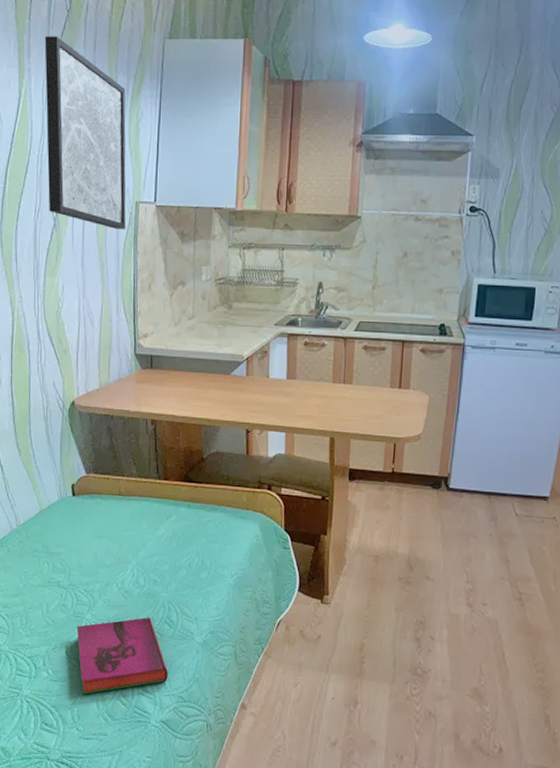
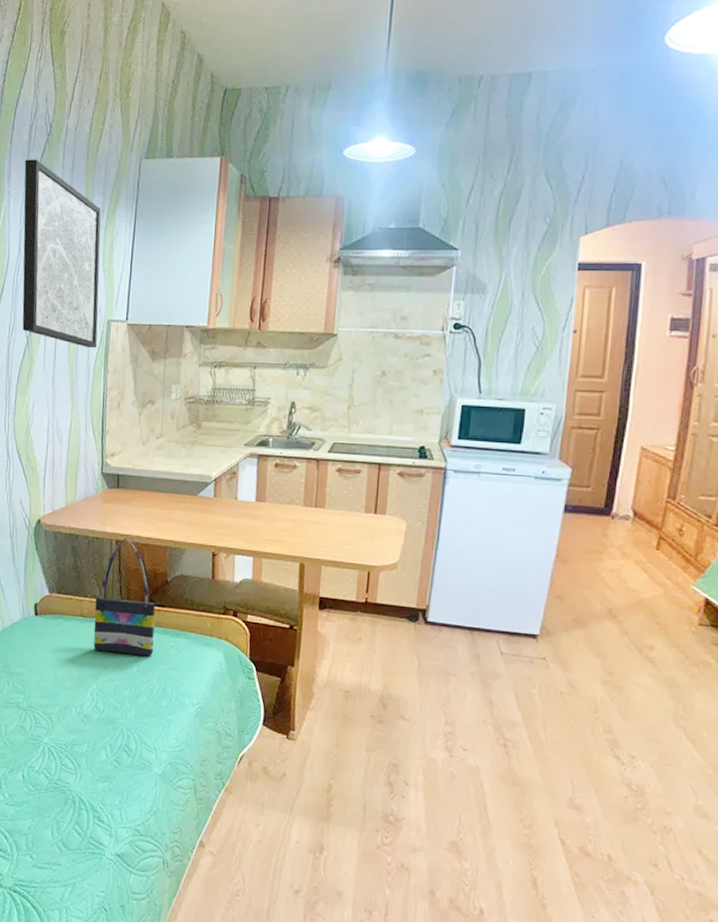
hardback book: present [76,617,168,695] -> none [34,744,125,821]
tote bag: none [130,416,196,532] -> present [93,536,160,657]

